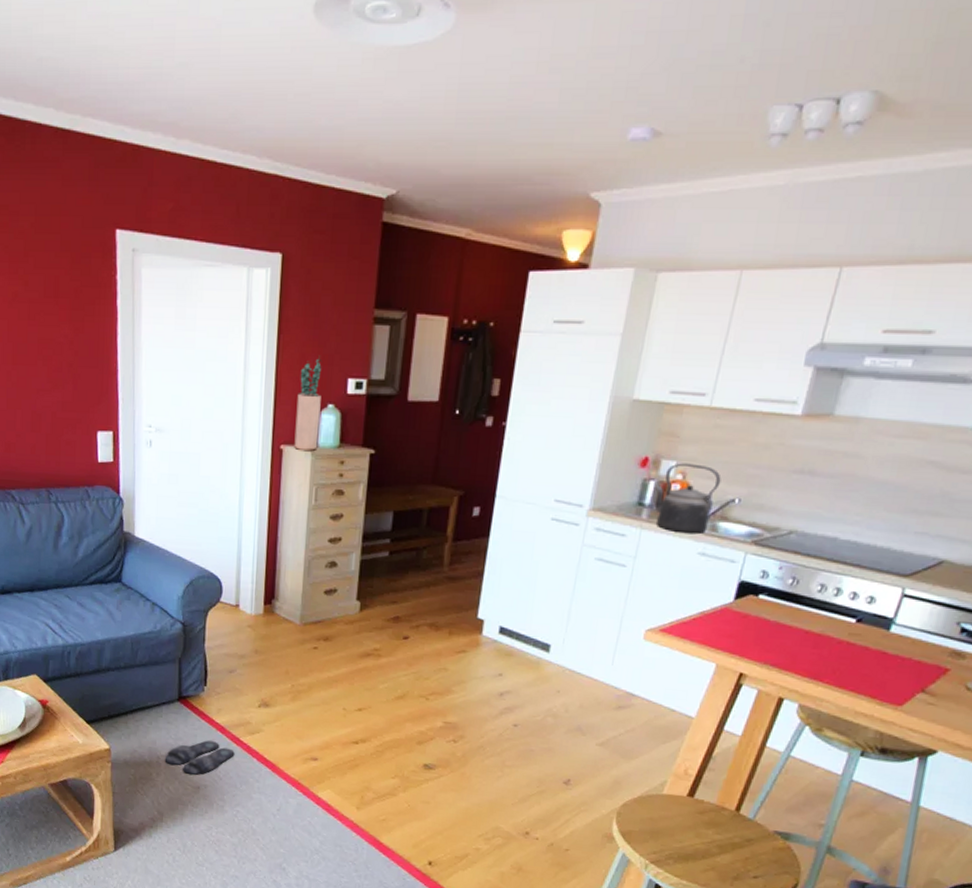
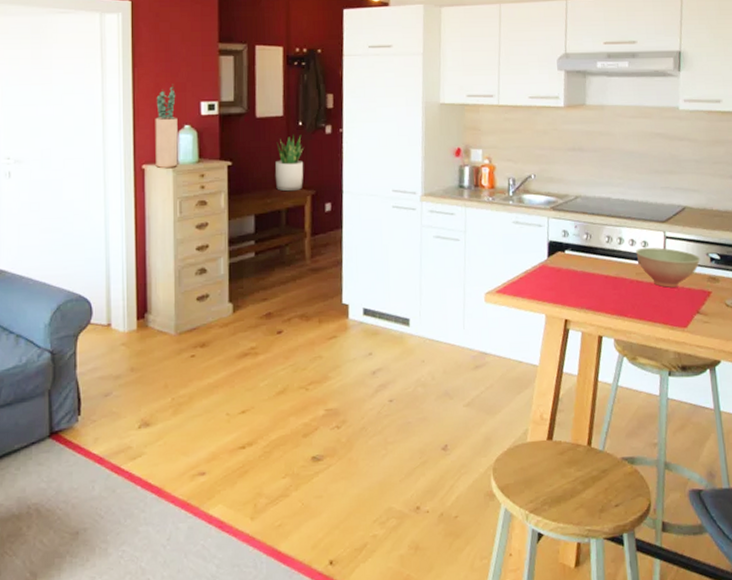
slippers: present [166,740,235,775] -> none [38,475,116,520]
planter: none [420,425,457,490] -> present [275,135,304,192]
kettle: present [653,463,721,534] -> none [469,150,518,207]
bowl: none [855,604,947,657] -> present [636,247,701,288]

